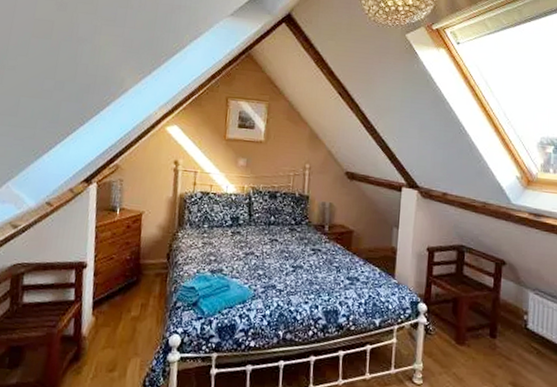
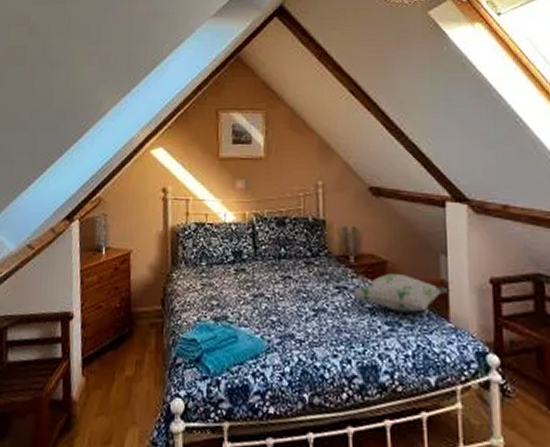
decorative pillow: none [323,240,398,271] -> present [351,272,451,312]

